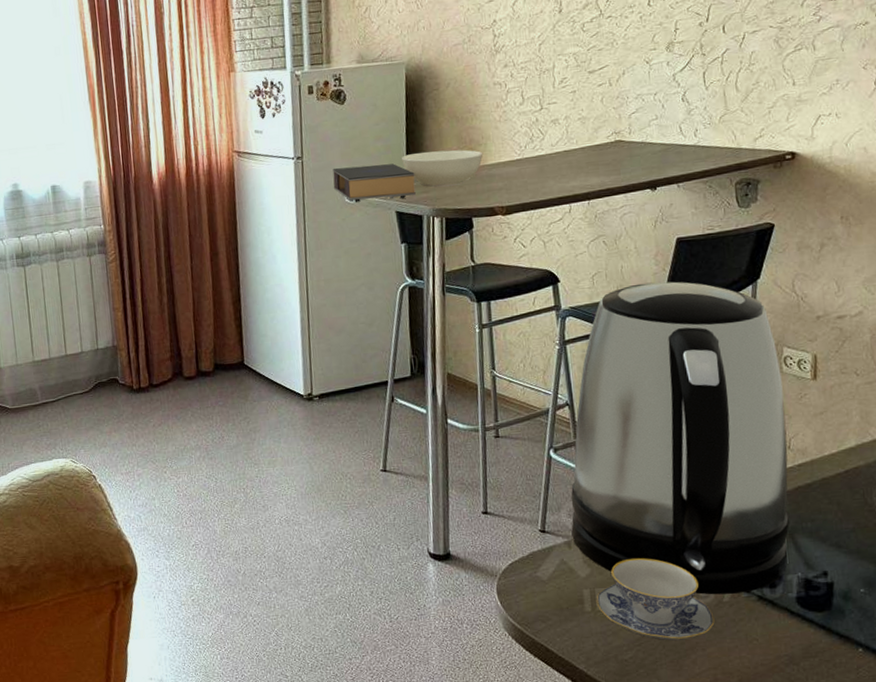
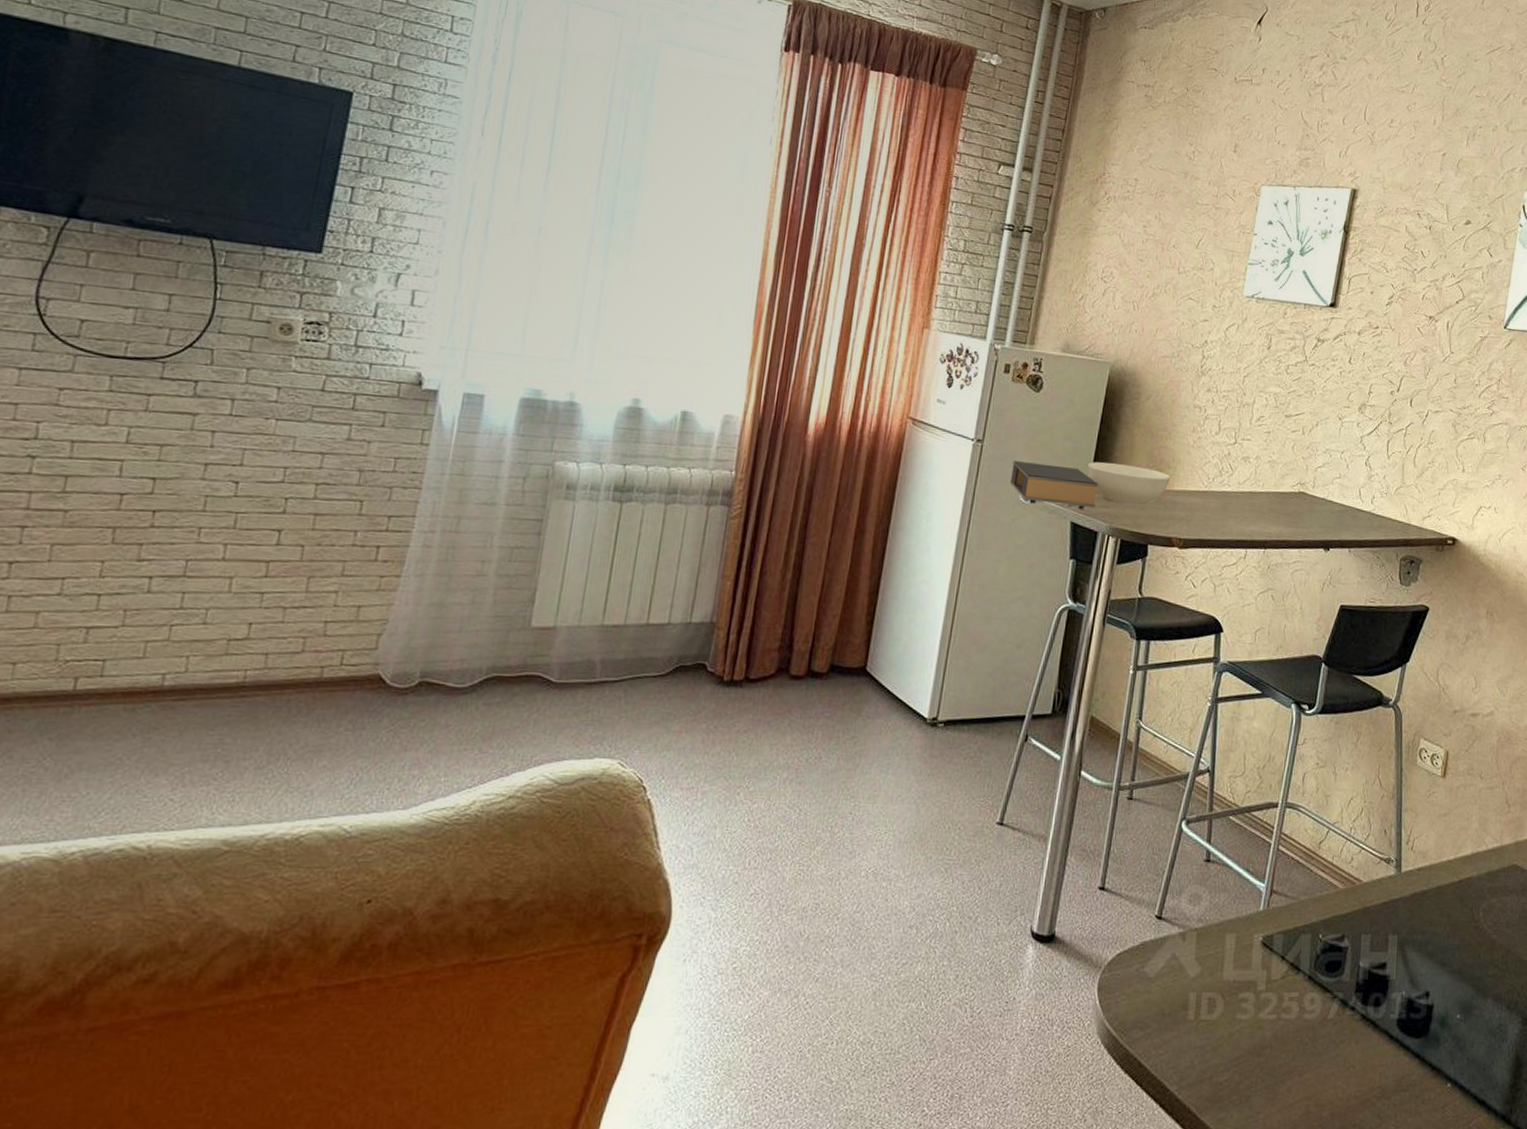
kettle: present [571,281,790,595] -> none [1188,647,1416,1010]
teacup: present [596,557,715,641] -> none [1201,959,1317,1062]

